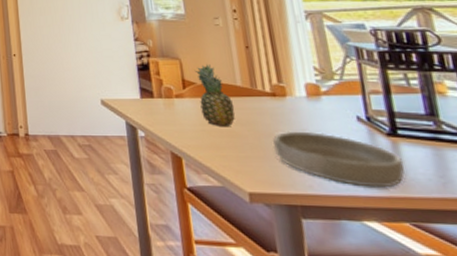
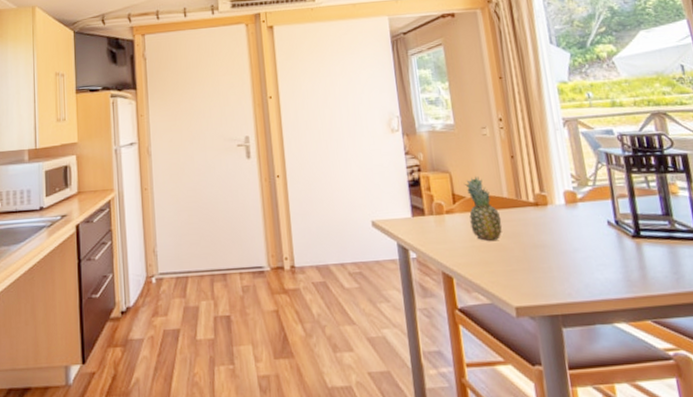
bowl: present [272,131,405,188] -> none [535,239,647,290]

